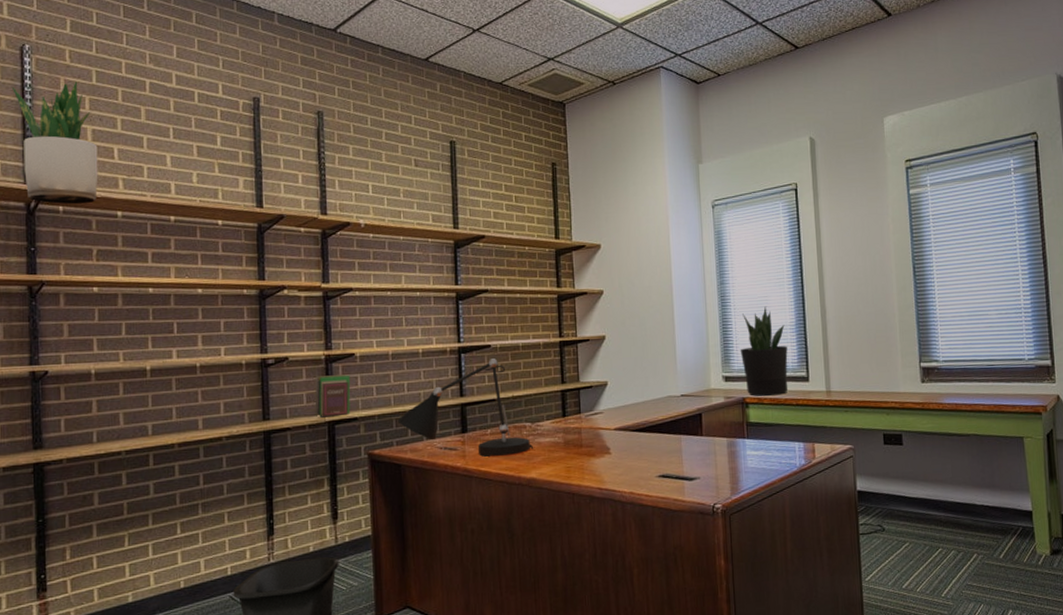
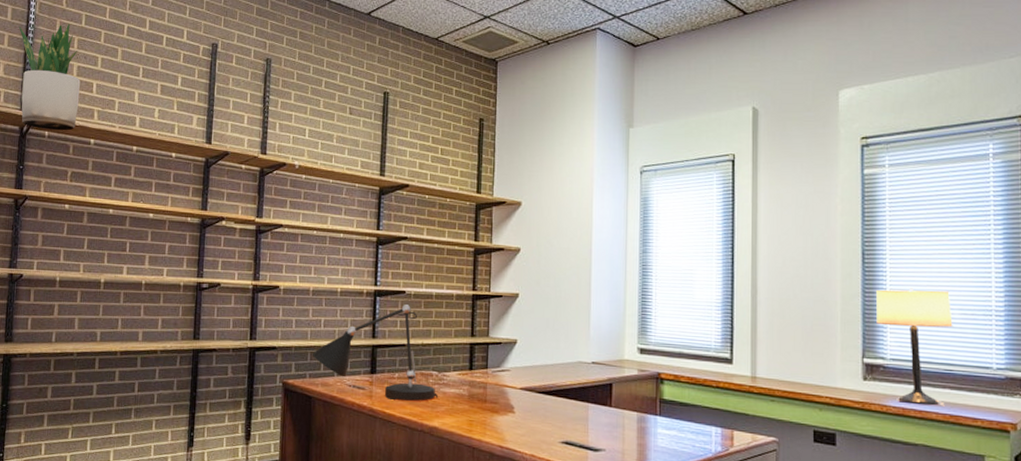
books: present [314,374,351,418] -> none [239,304,273,344]
planter: present [740,306,789,396] -> none [658,280,711,375]
table lamp: none [926,294,991,400] -> present [875,288,953,406]

